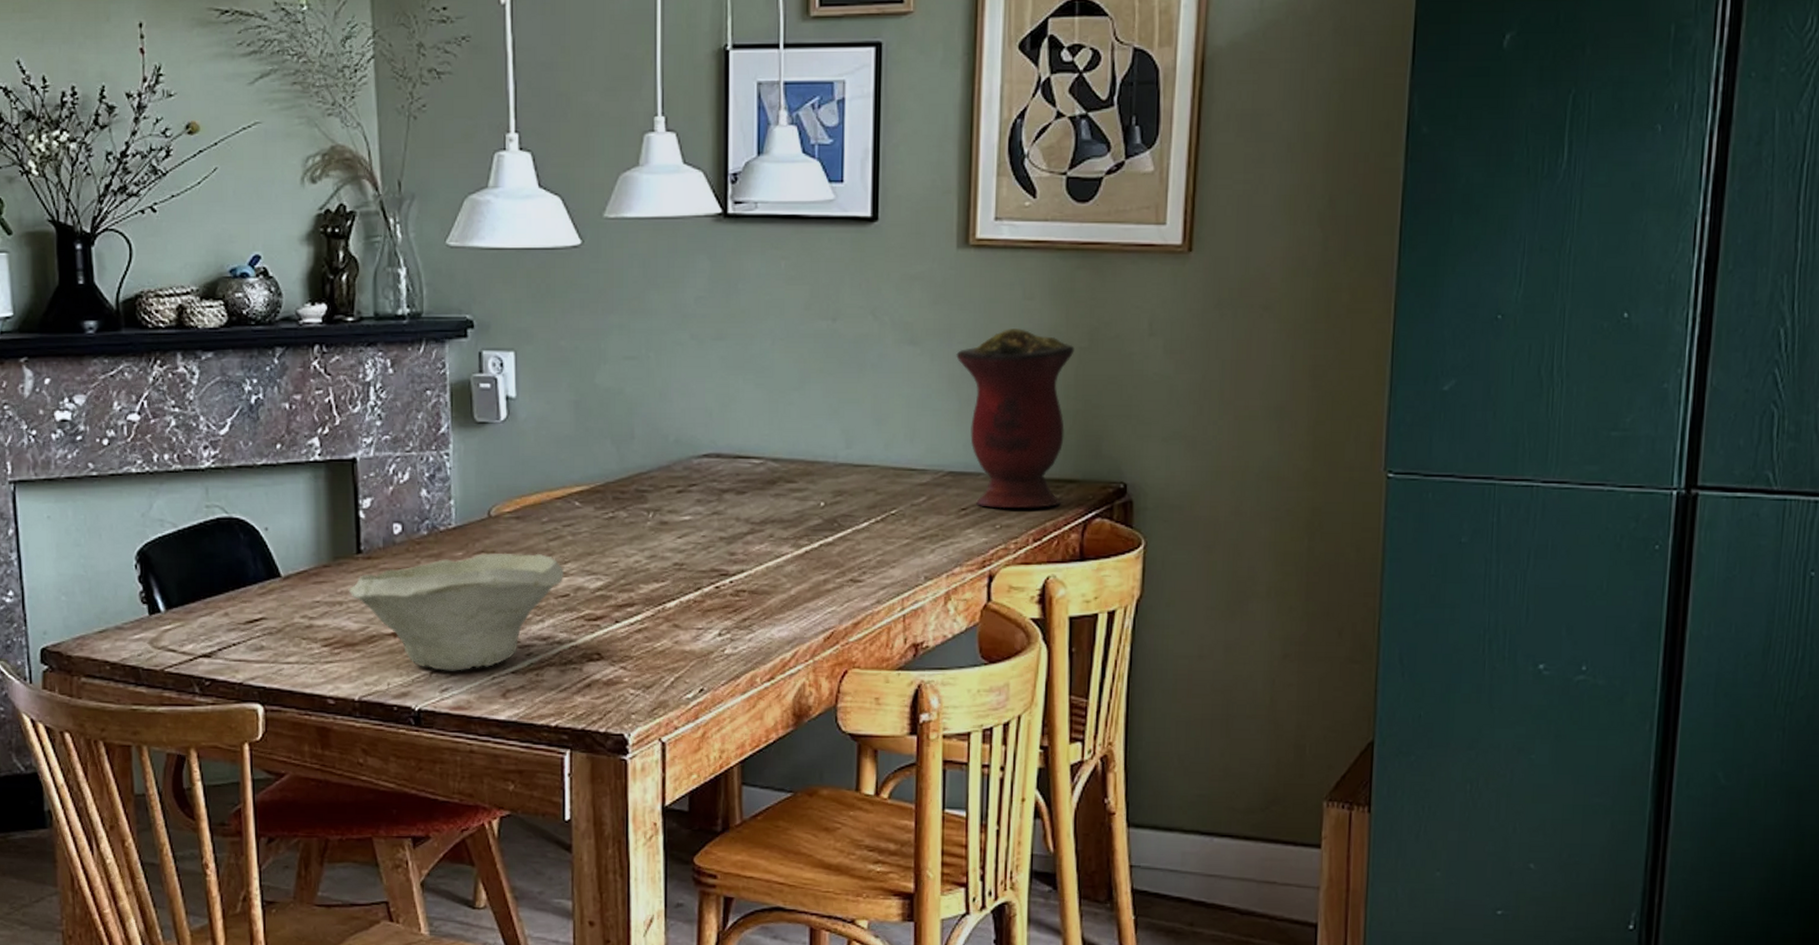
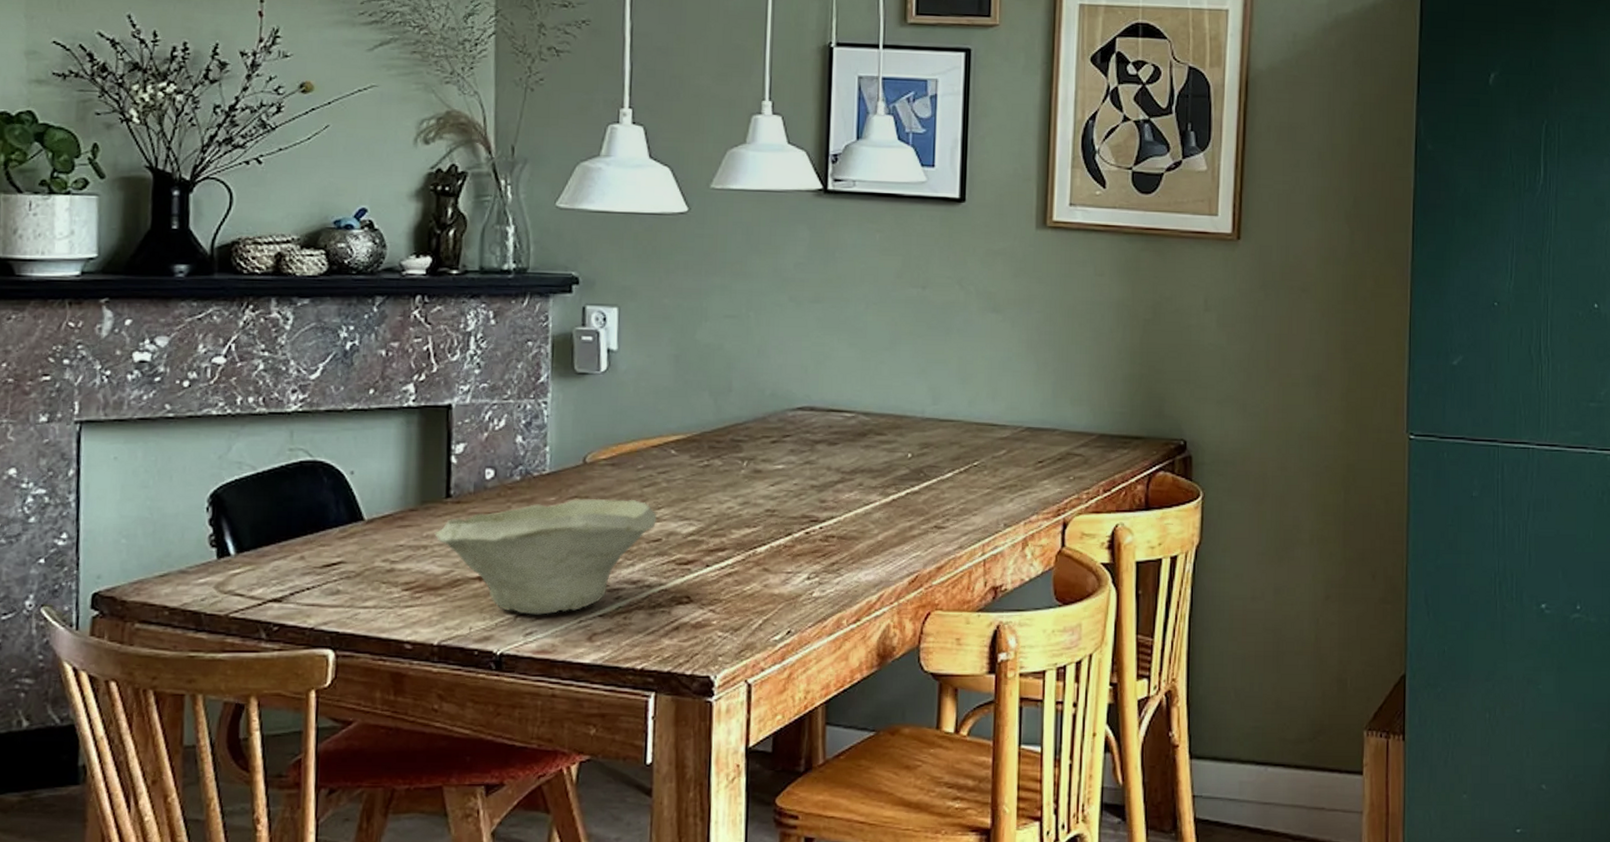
vase: present [956,329,1075,509] -> none [1035,301,1140,462]

